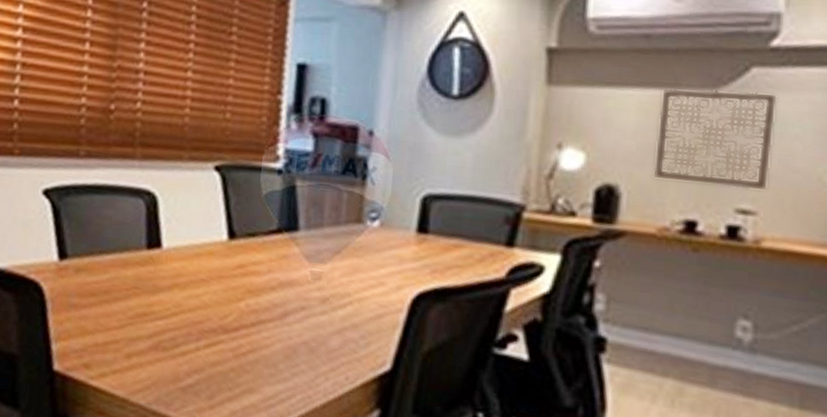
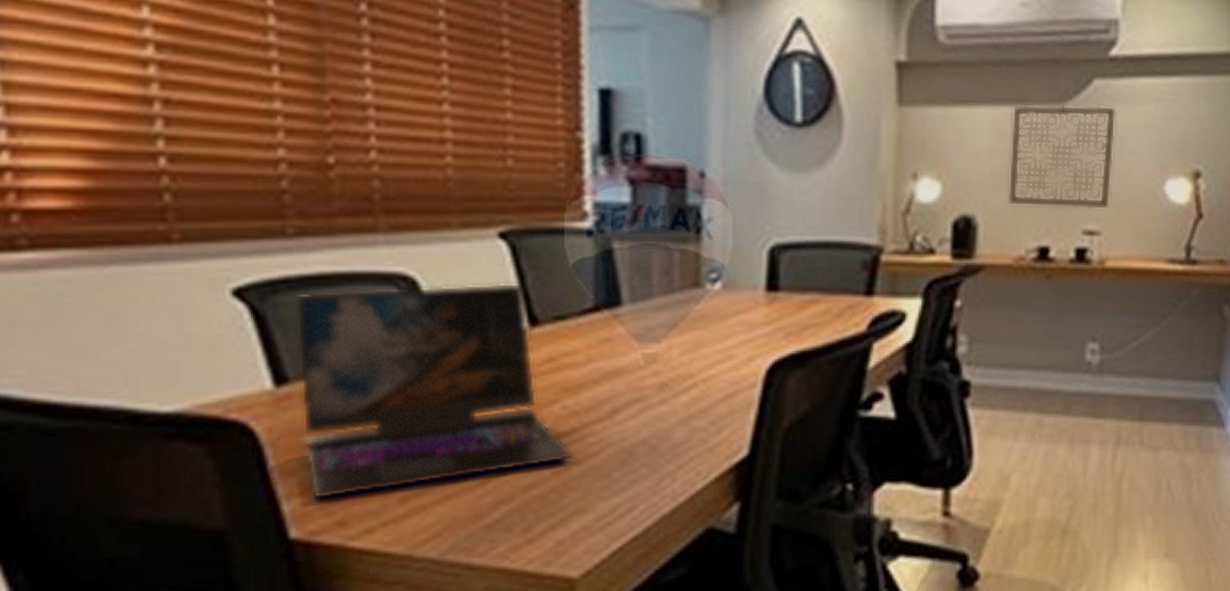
laptop: none [70,197,251,349] -> present [294,282,574,501]

